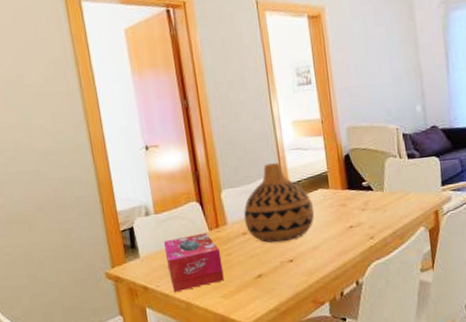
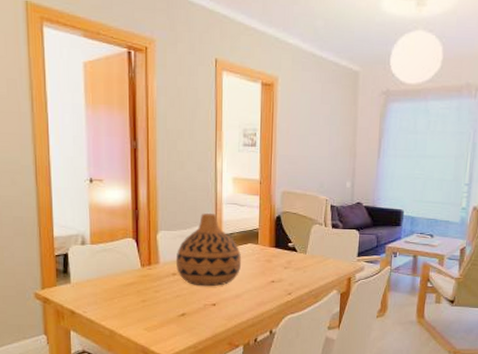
tissue box: present [163,232,224,293] -> none [95,268,149,320]

